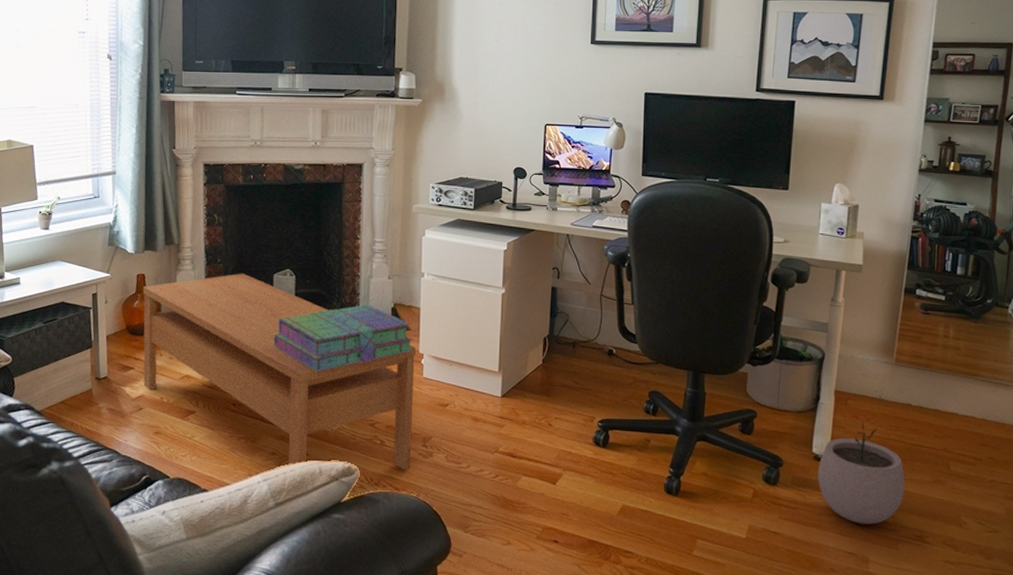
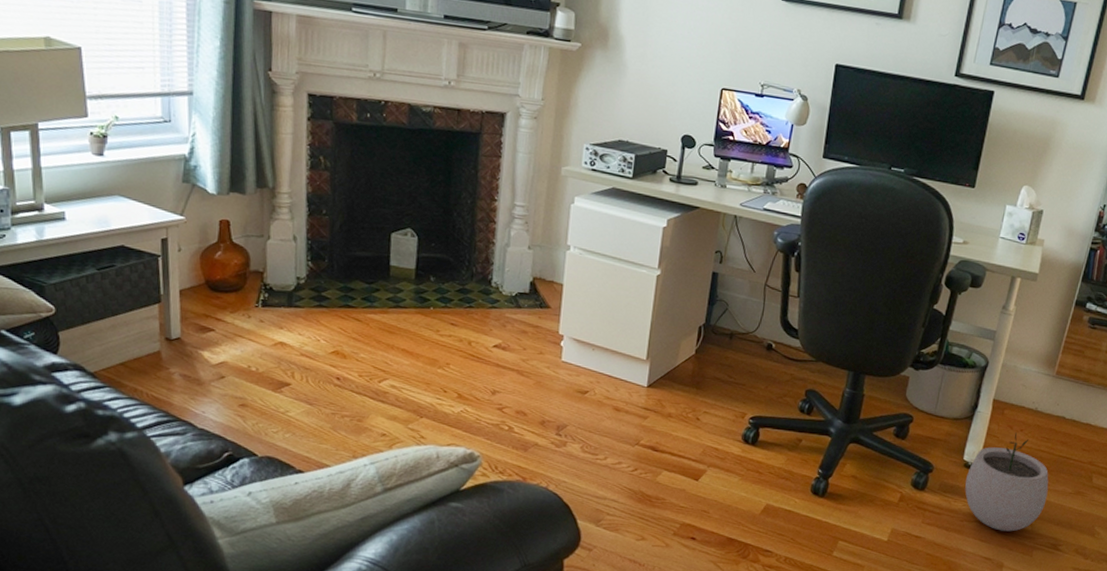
coffee table: present [142,273,416,470] -> none [226,228,556,459]
stack of books: present [273,304,413,372] -> none [388,276,553,348]

